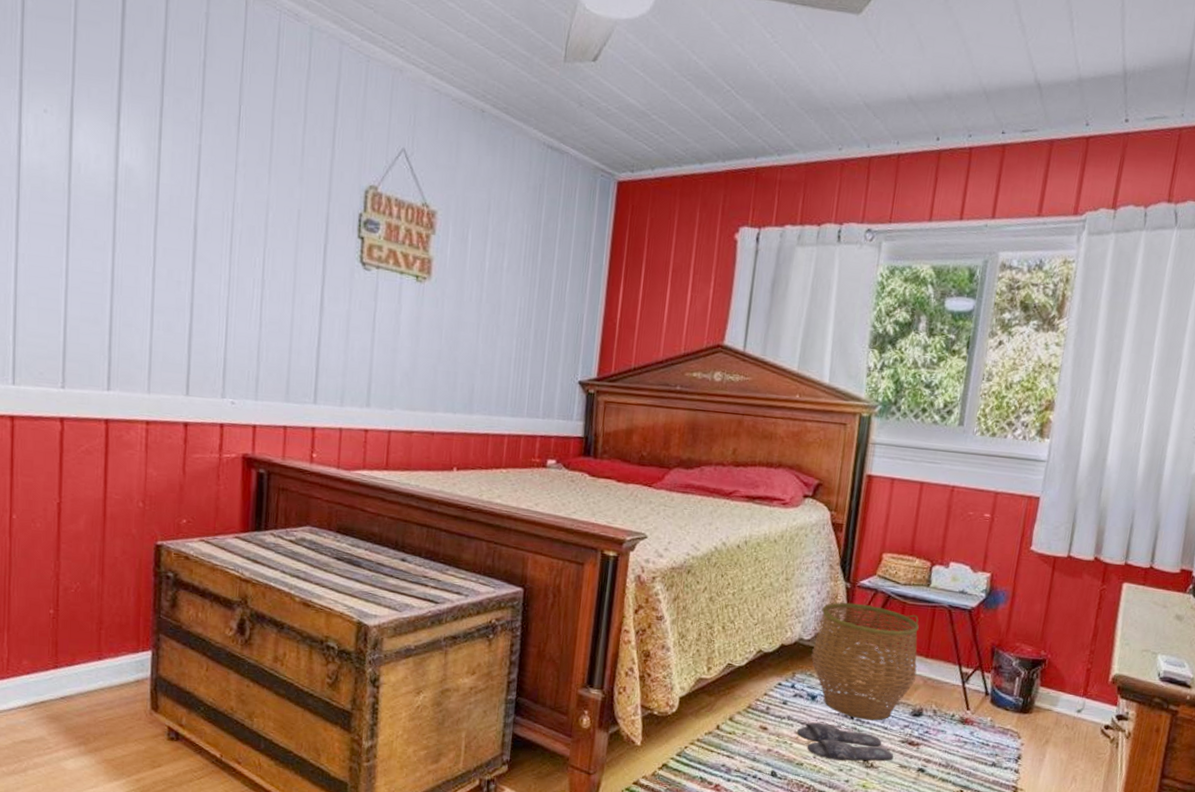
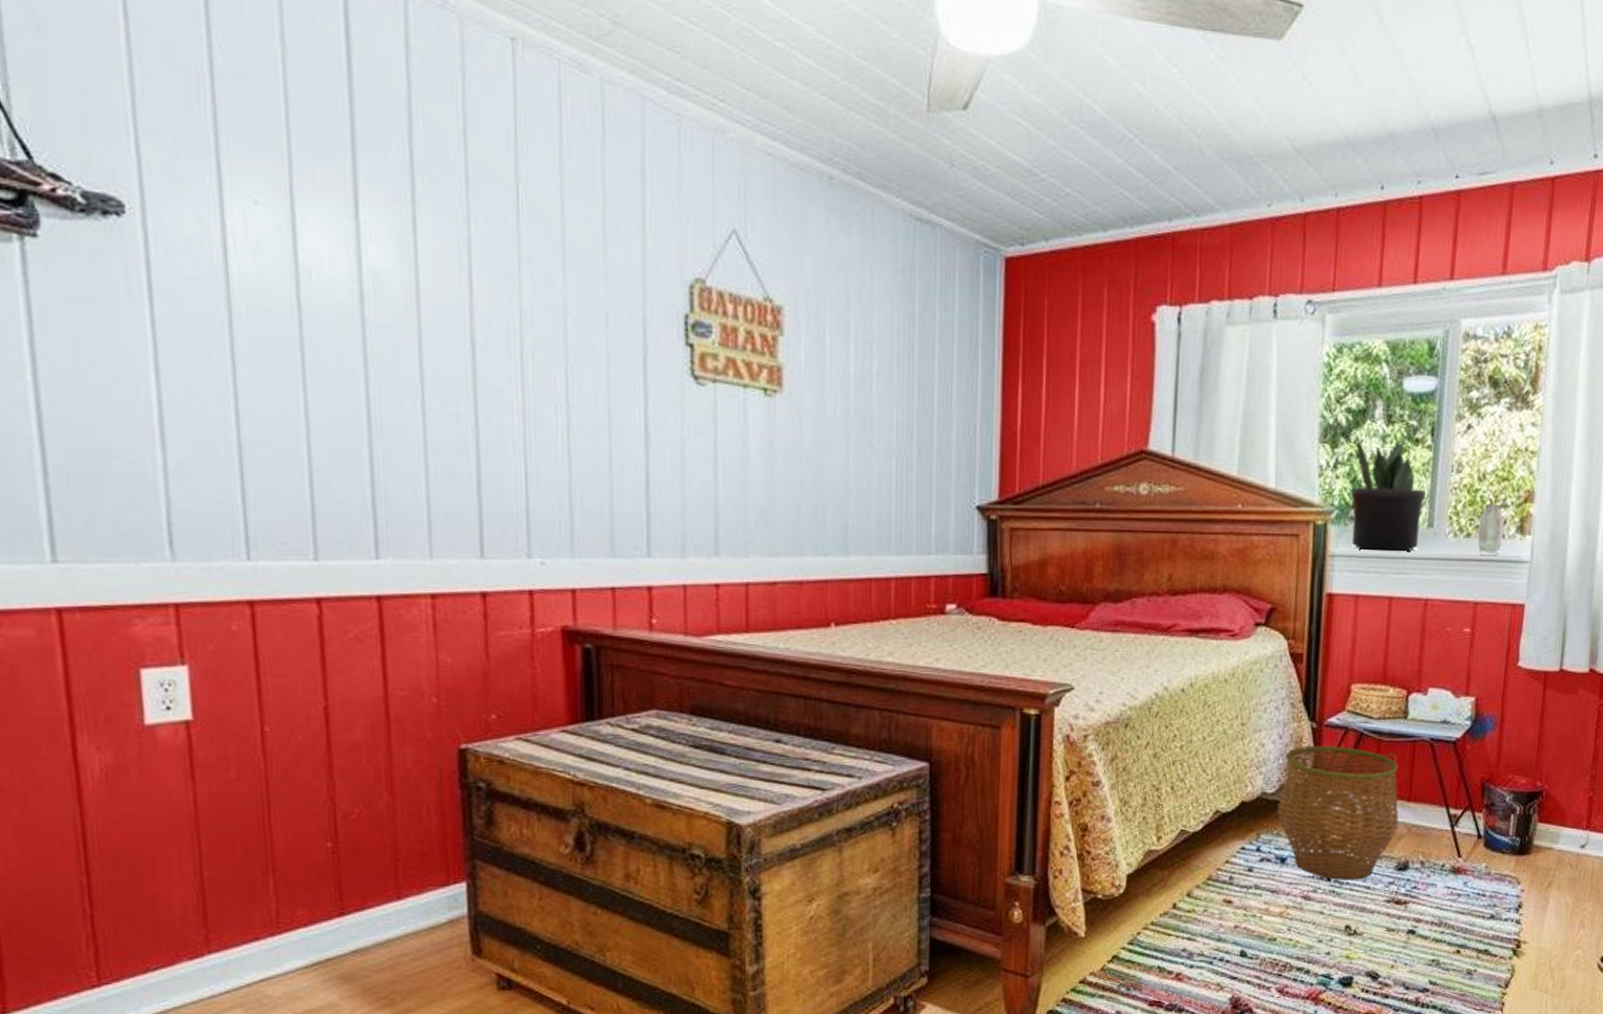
slippers: present [797,722,894,761] -> none [1267,889,1380,930]
planter: none [891,342,959,445] -> present [1351,433,1427,552]
vase: none [1001,410,1026,454] -> present [1477,505,1504,556]

